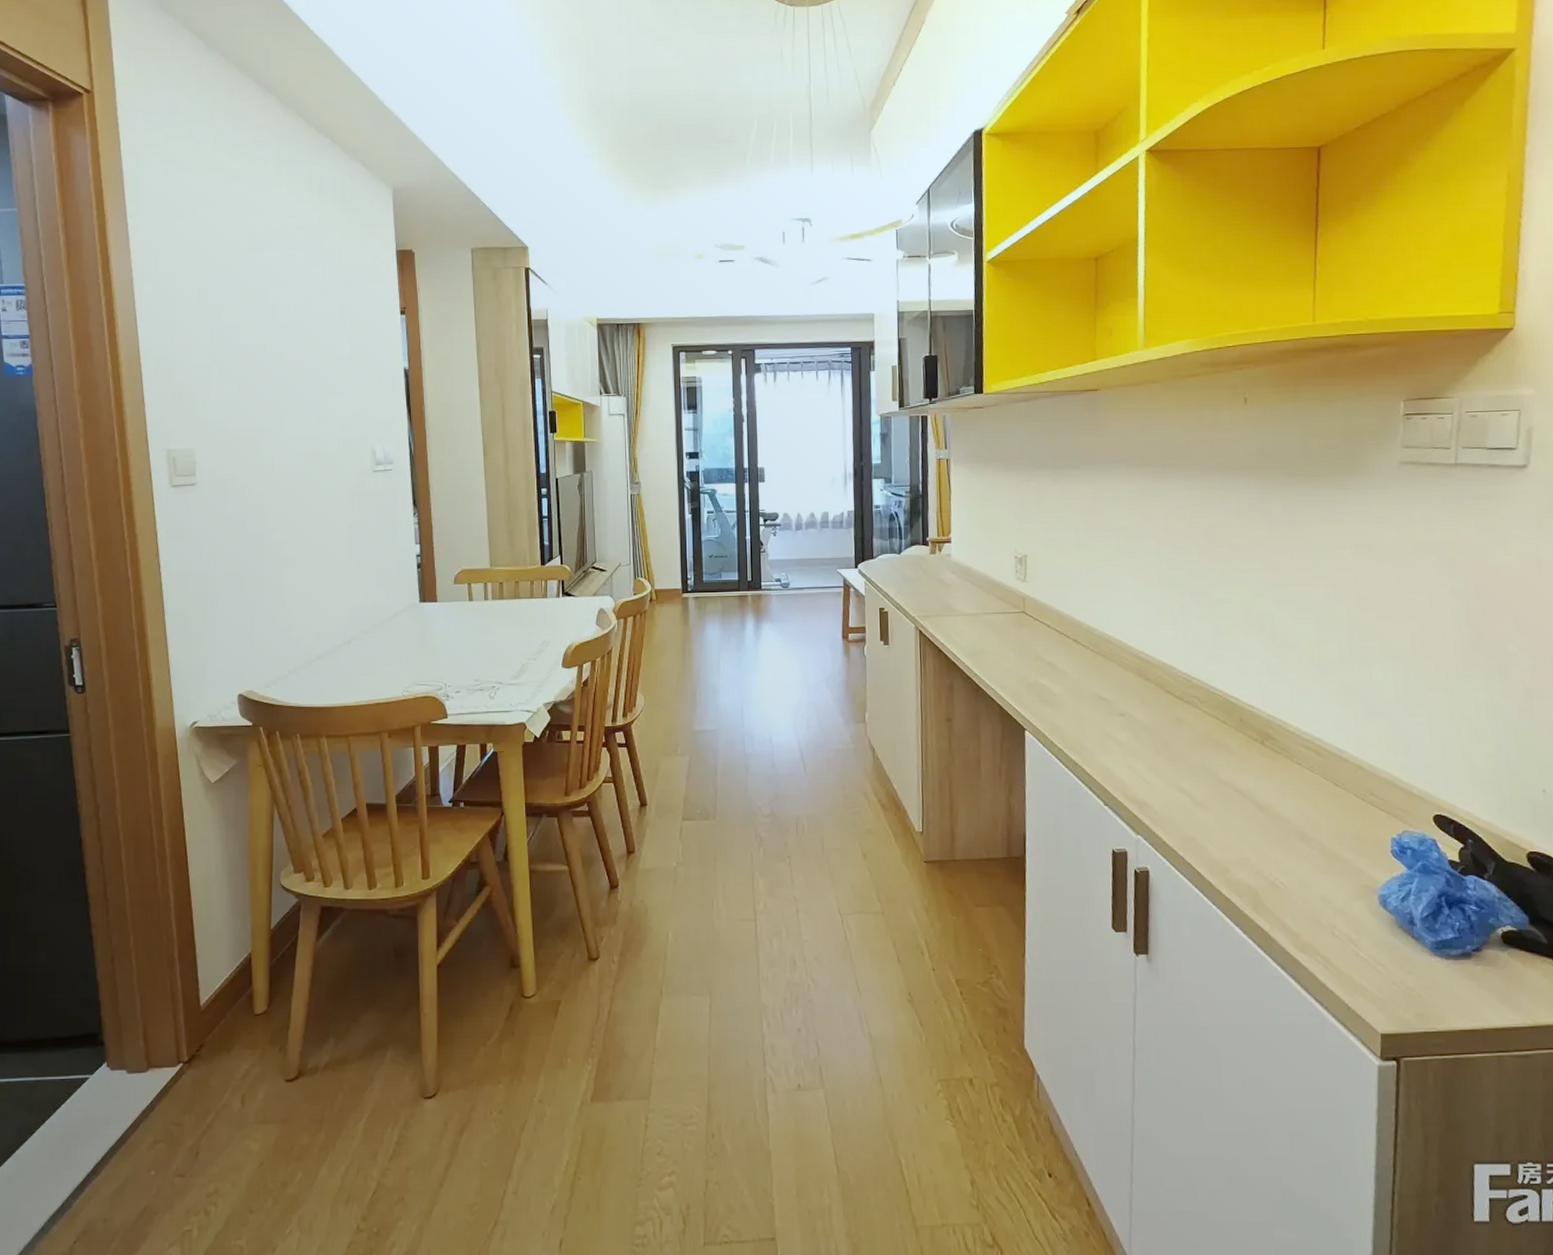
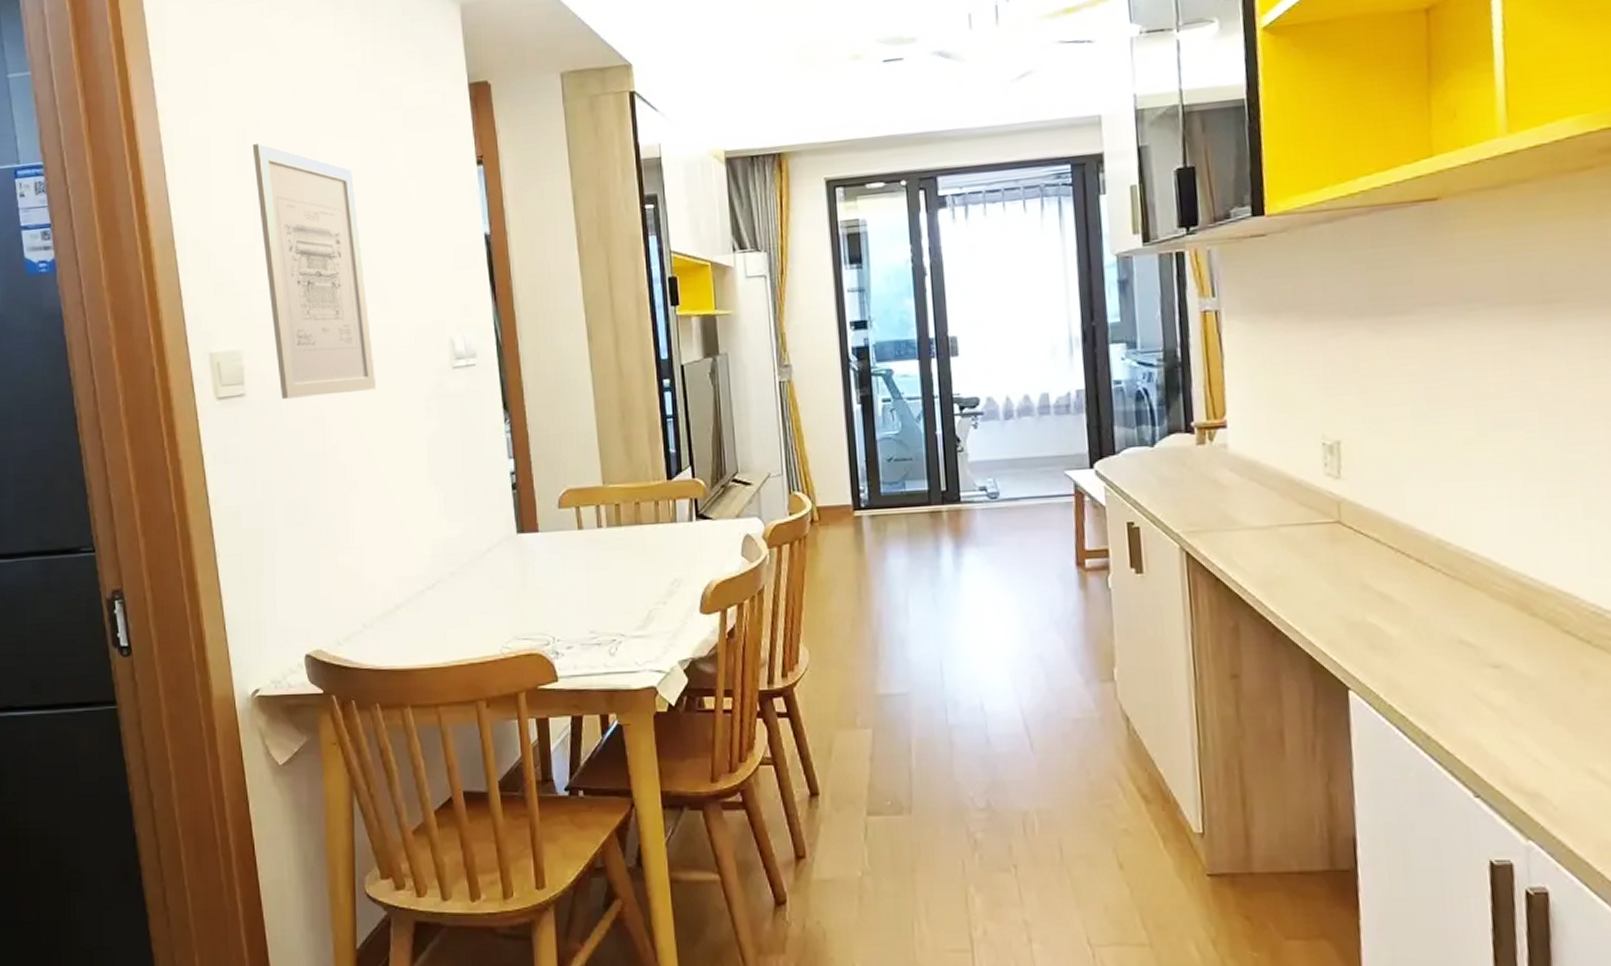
wall art: none [212,284,309,489] -> present [252,143,377,399]

